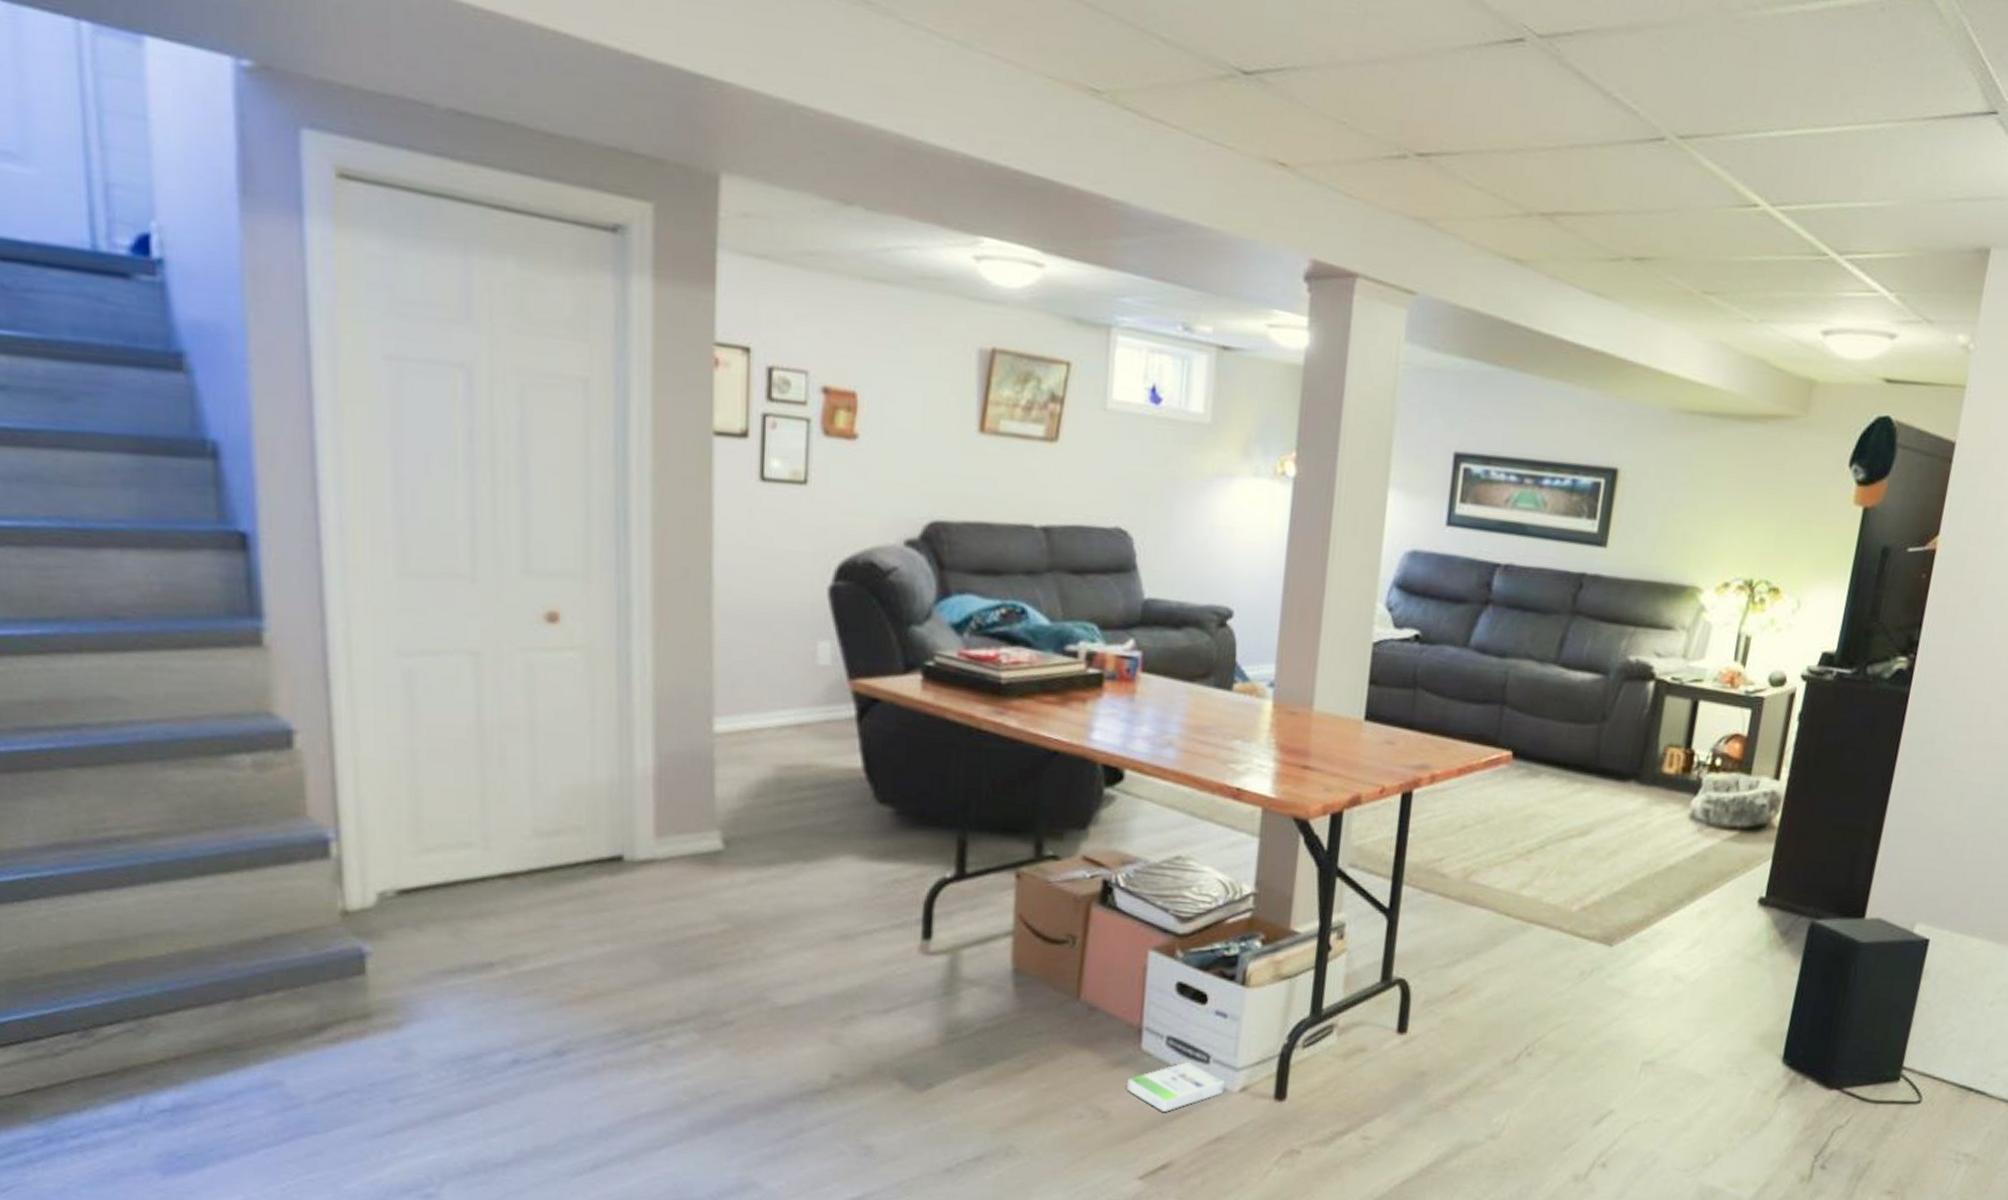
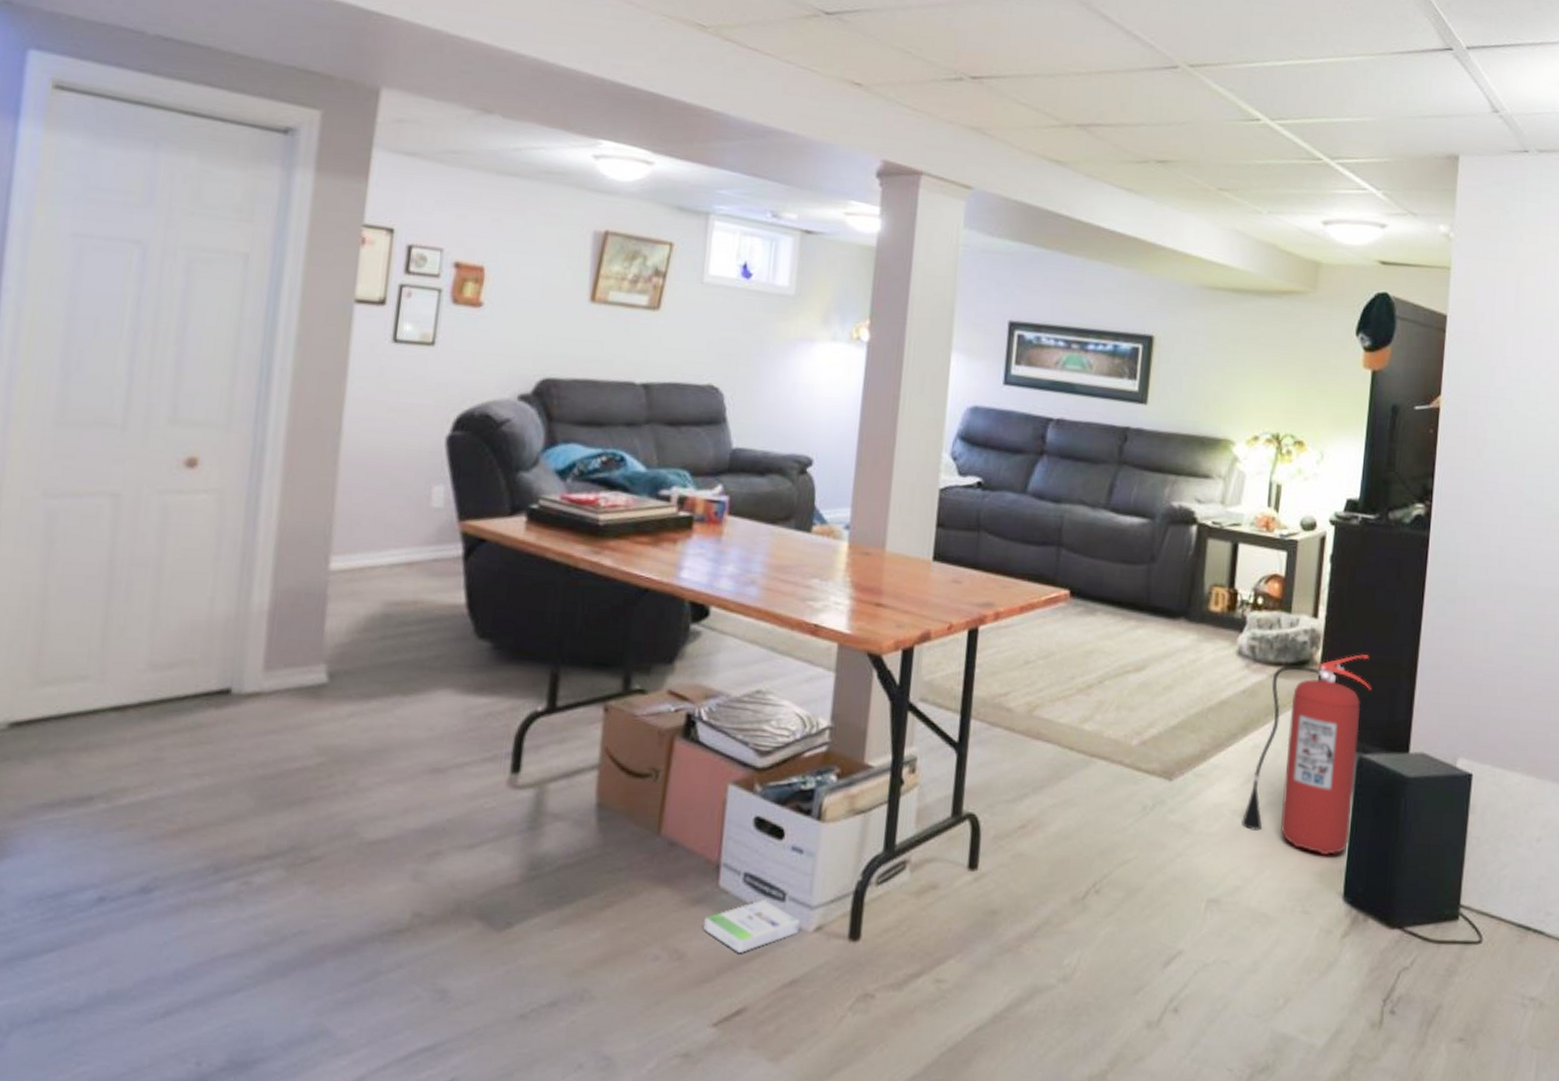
fire extinguisher: none [1683,818,1832,1020] -> present [1242,654,1371,856]

